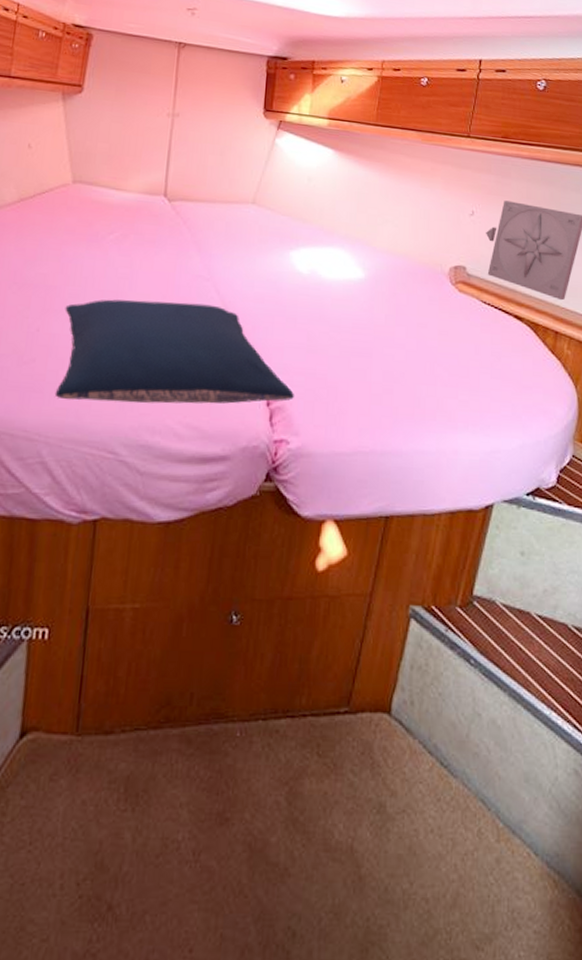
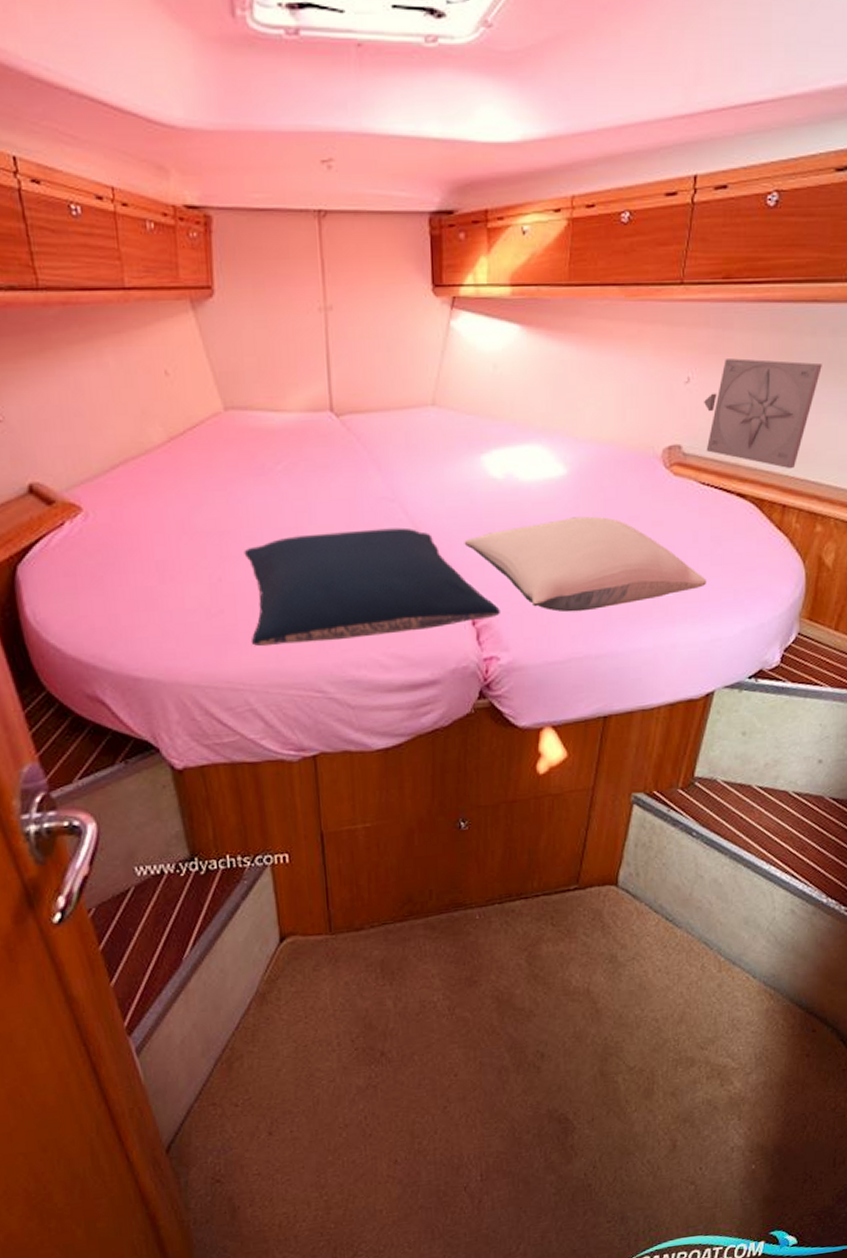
pillow: none [267,316,488,407] -> present [464,516,707,613]

